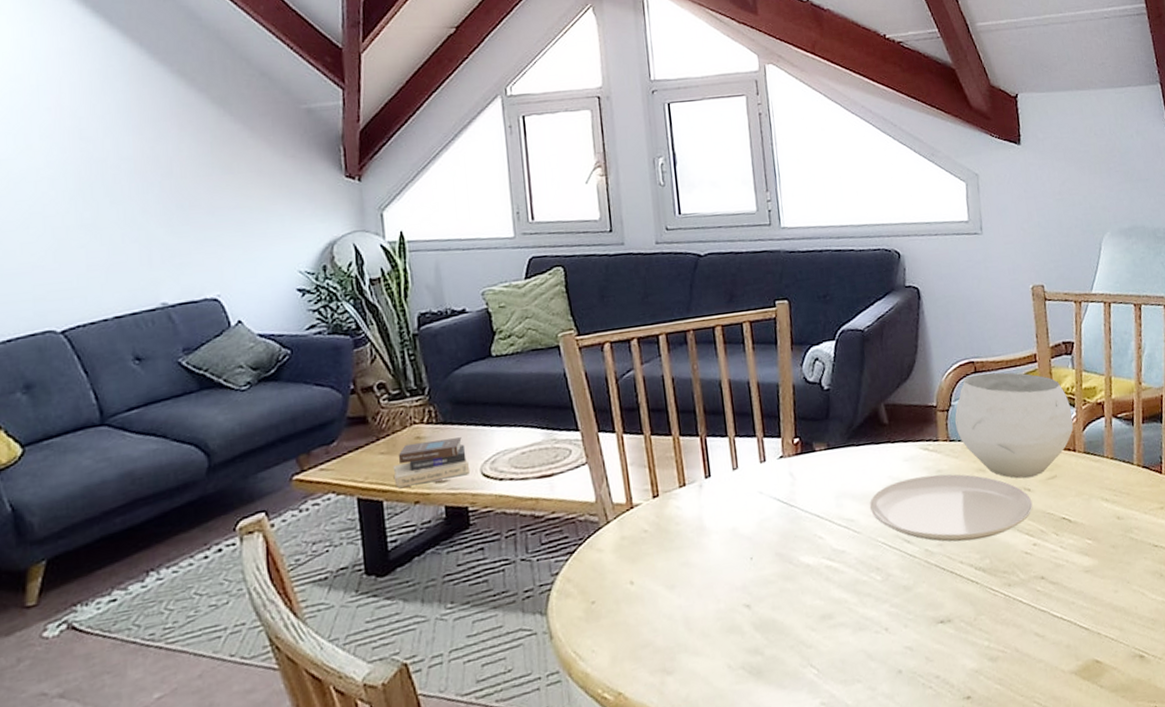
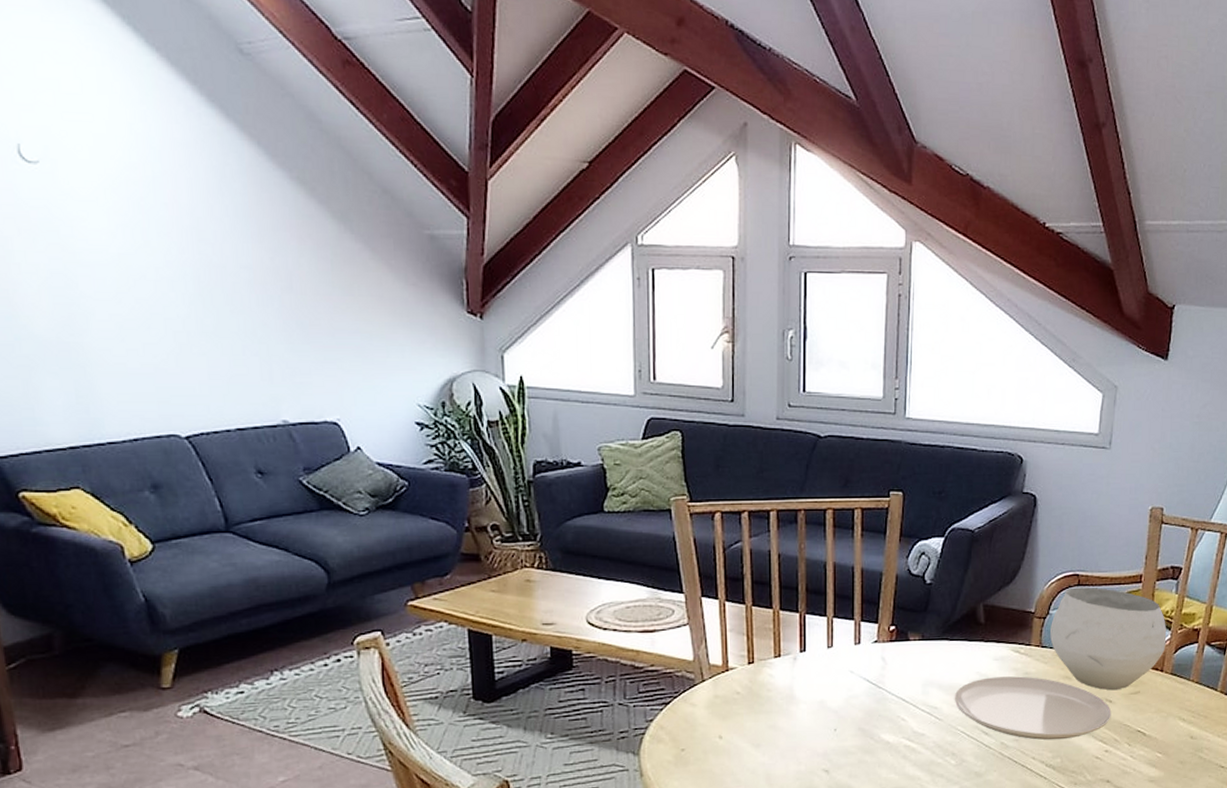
books: present [392,437,469,488] -> none [502,585,575,625]

